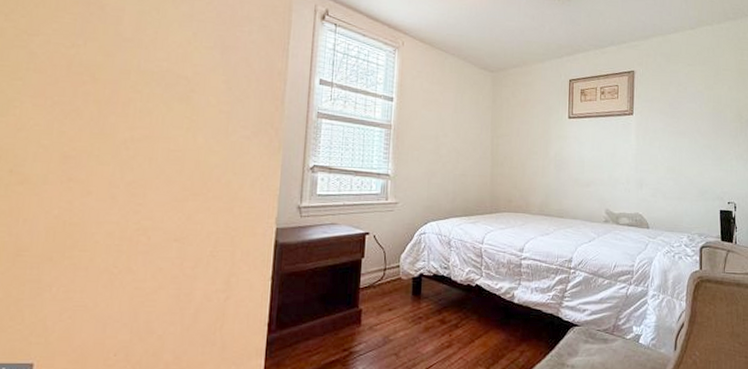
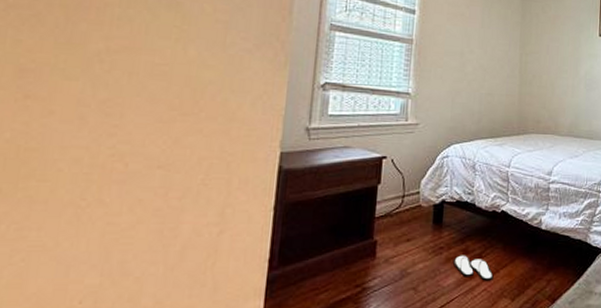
slippers: none [432,325,469,350] -> present [453,255,494,281]

